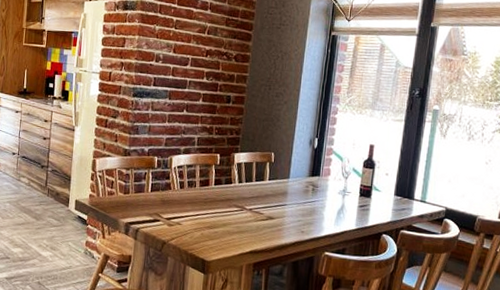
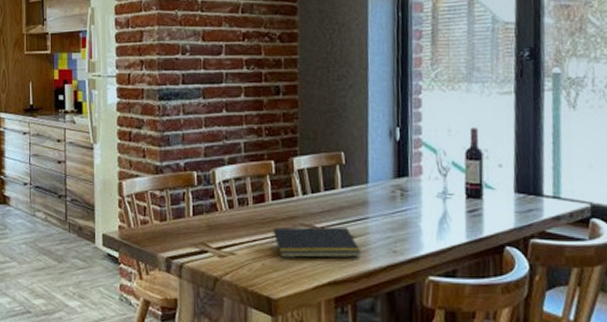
notepad: none [211,206,278,234] -> present [272,226,362,258]

